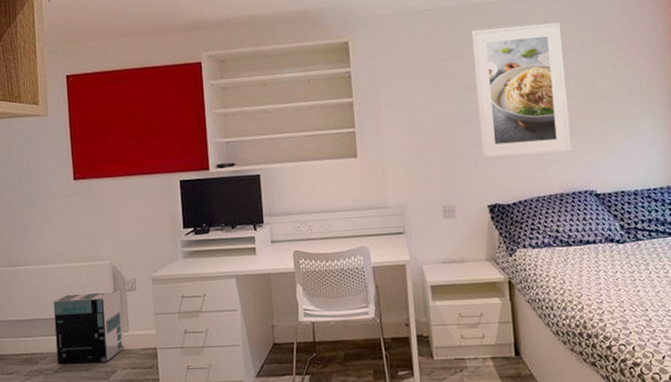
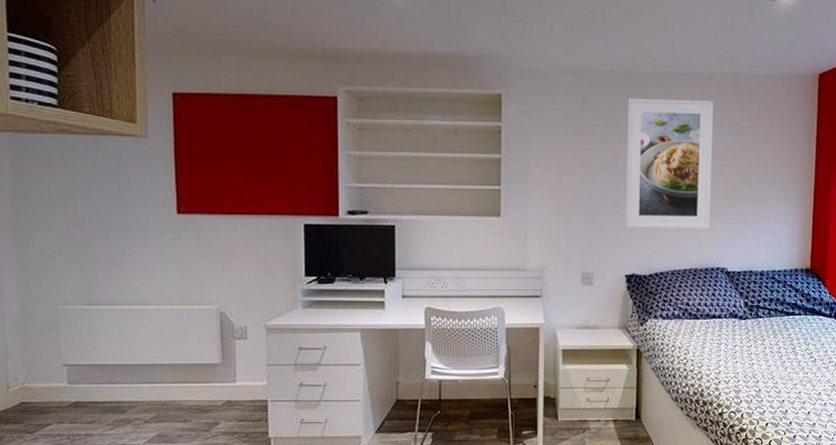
cardboard box: present [53,288,124,365] -> none [146,336,230,414]

